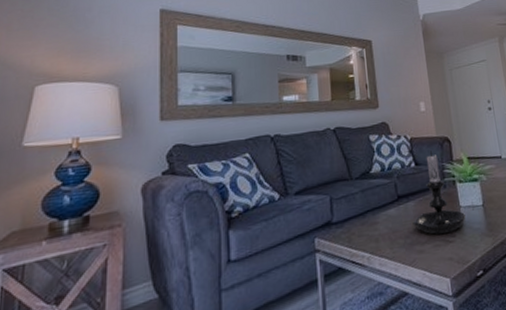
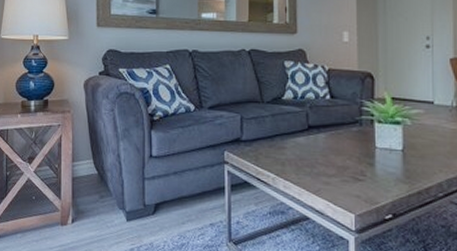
candle holder: present [412,151,466,234] -> none [321,85,380,171]

